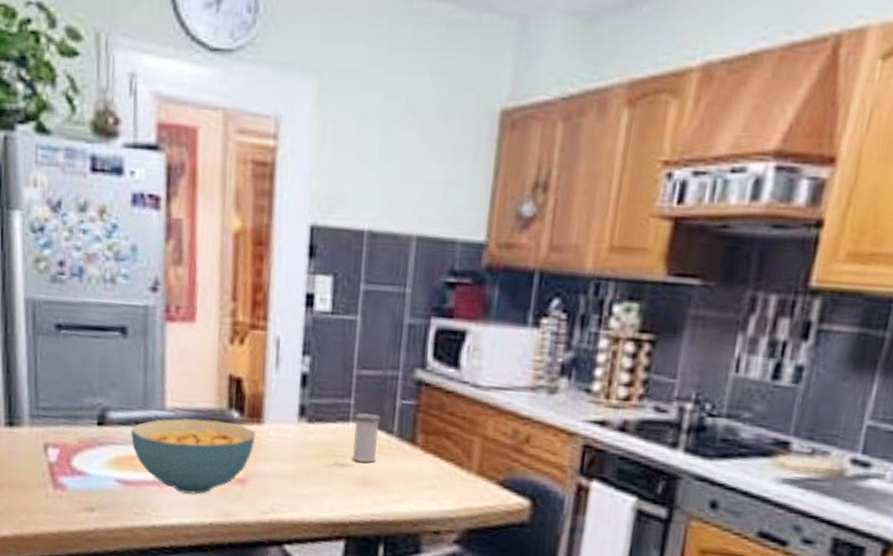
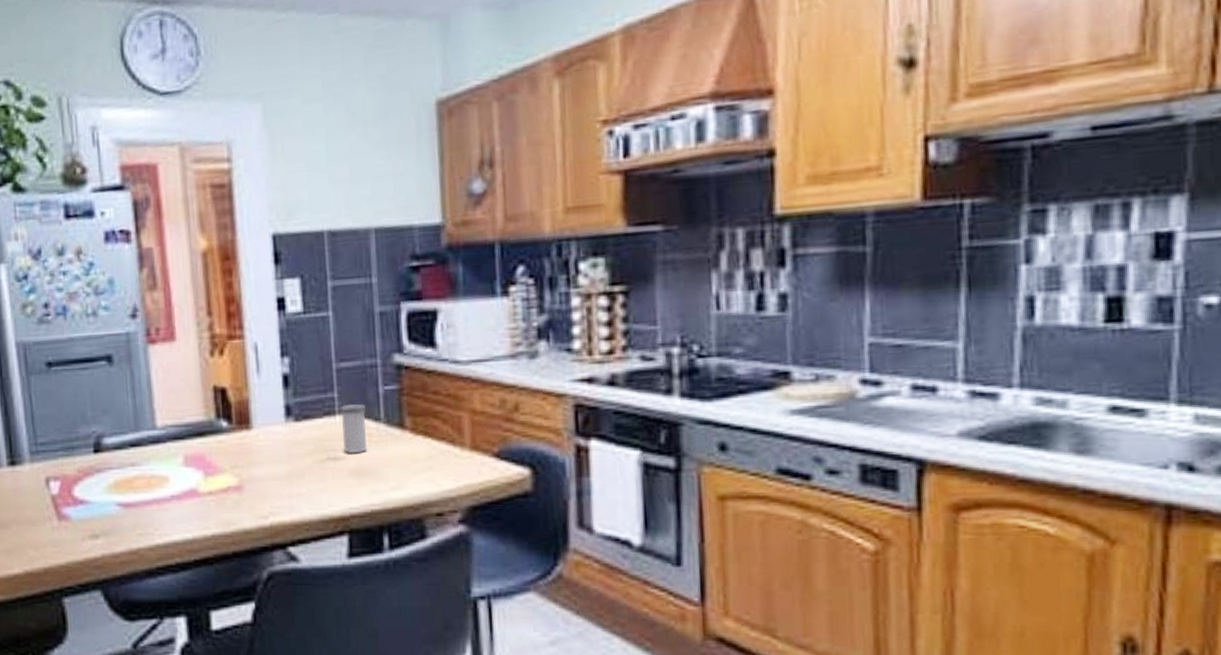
cereal bowl: present [130,418,256,495] -> none [125,431,246,509]

